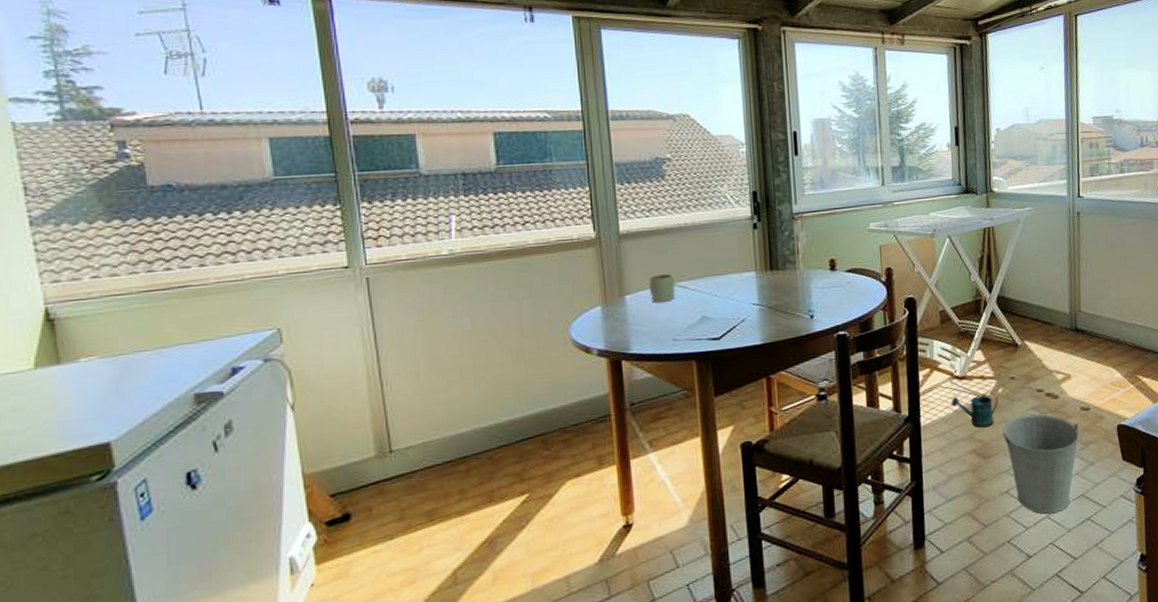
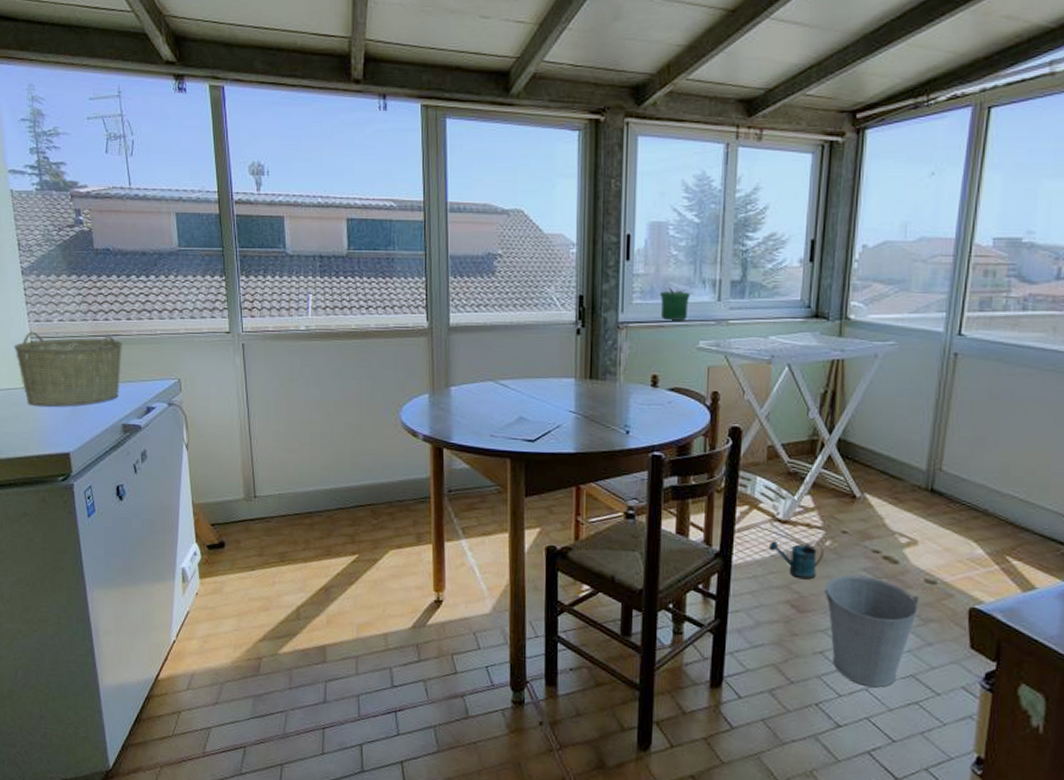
basket: none [15,288,194,391] -> present [14,331,123,407]
mug: present [648,274,676,303] -> none [472,371,497,398]
planter: none [829,177,857,208] -> present [659,287,691,321]

